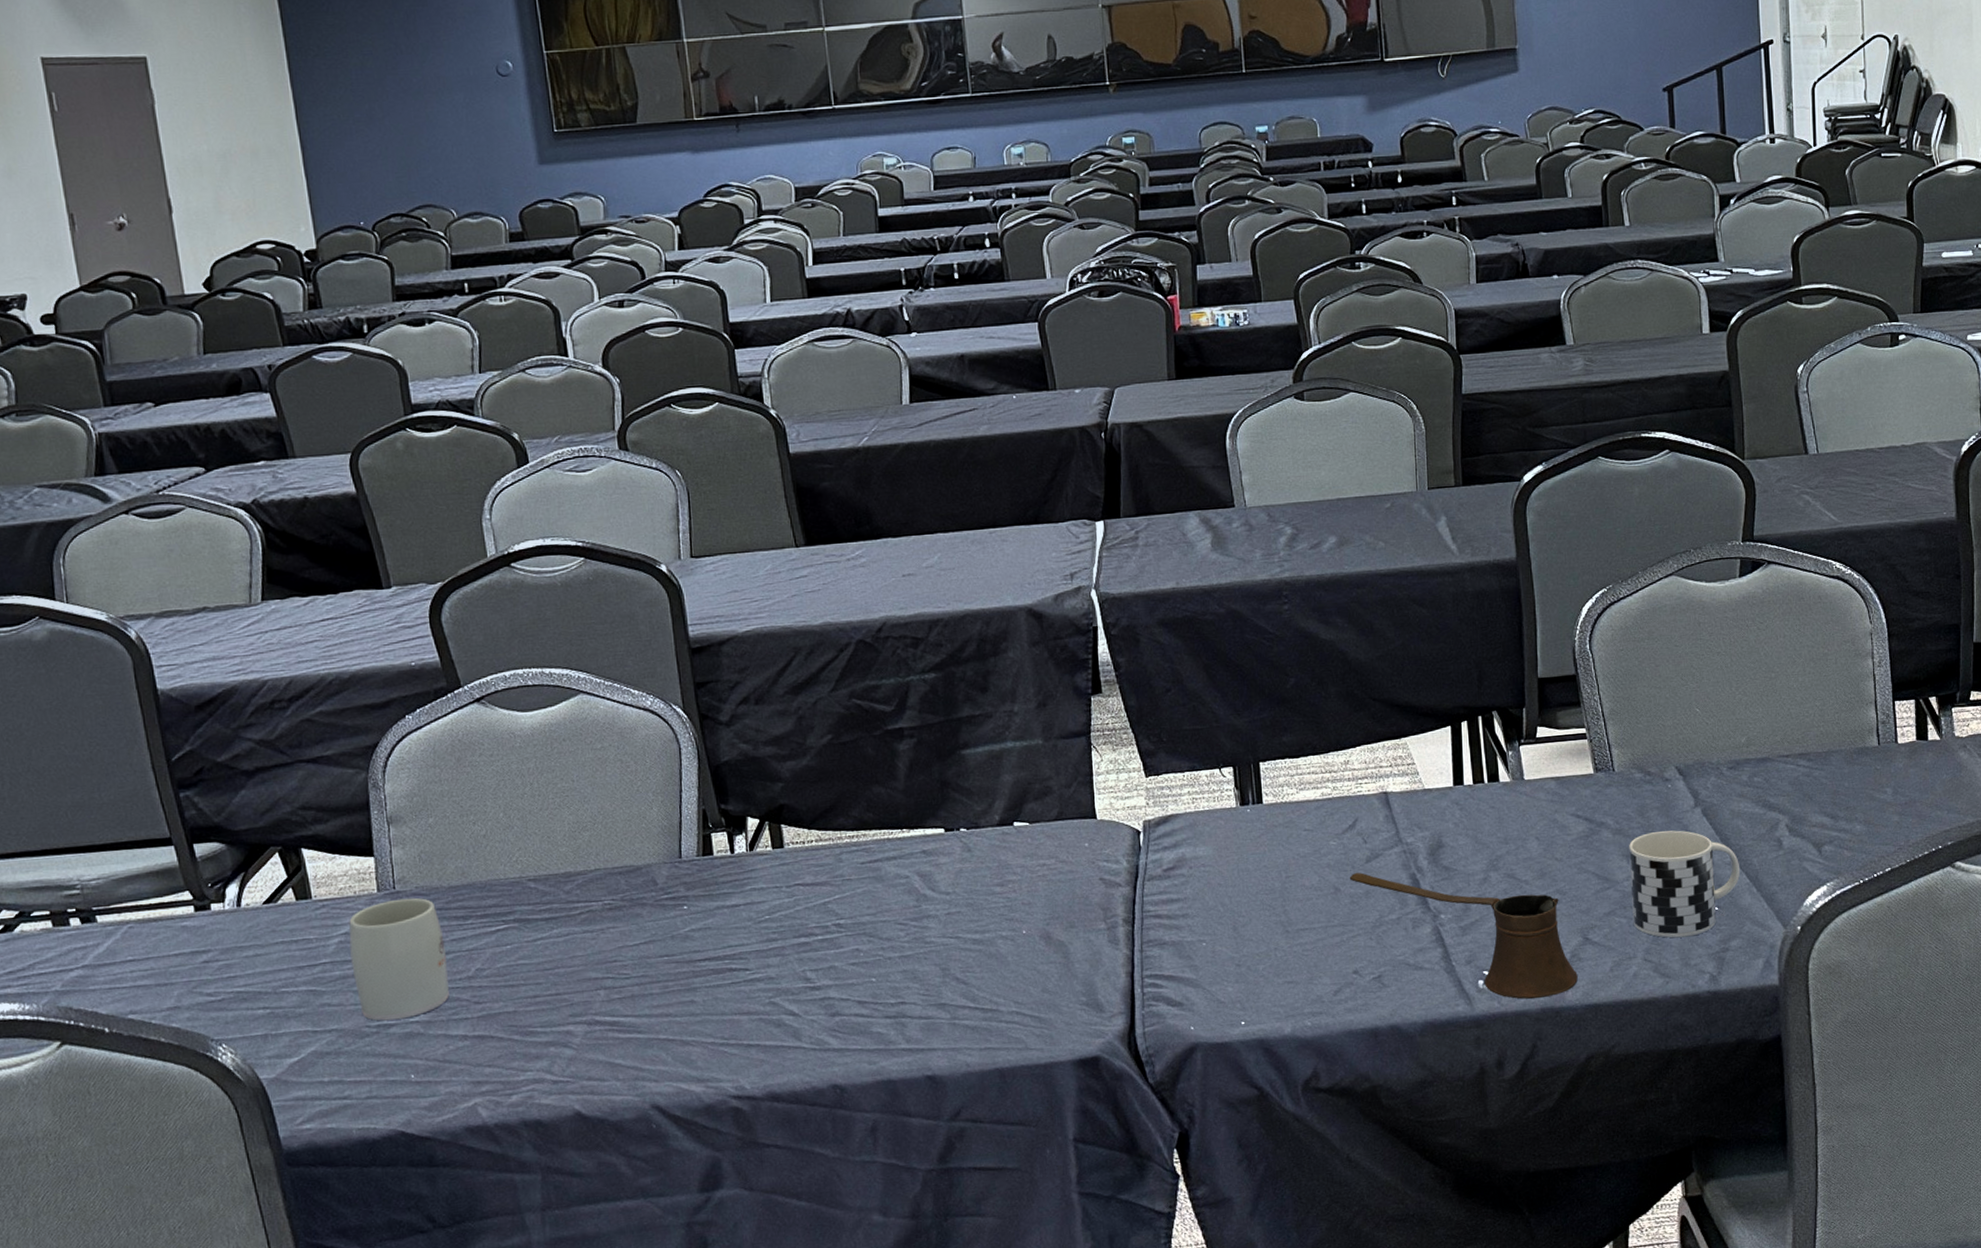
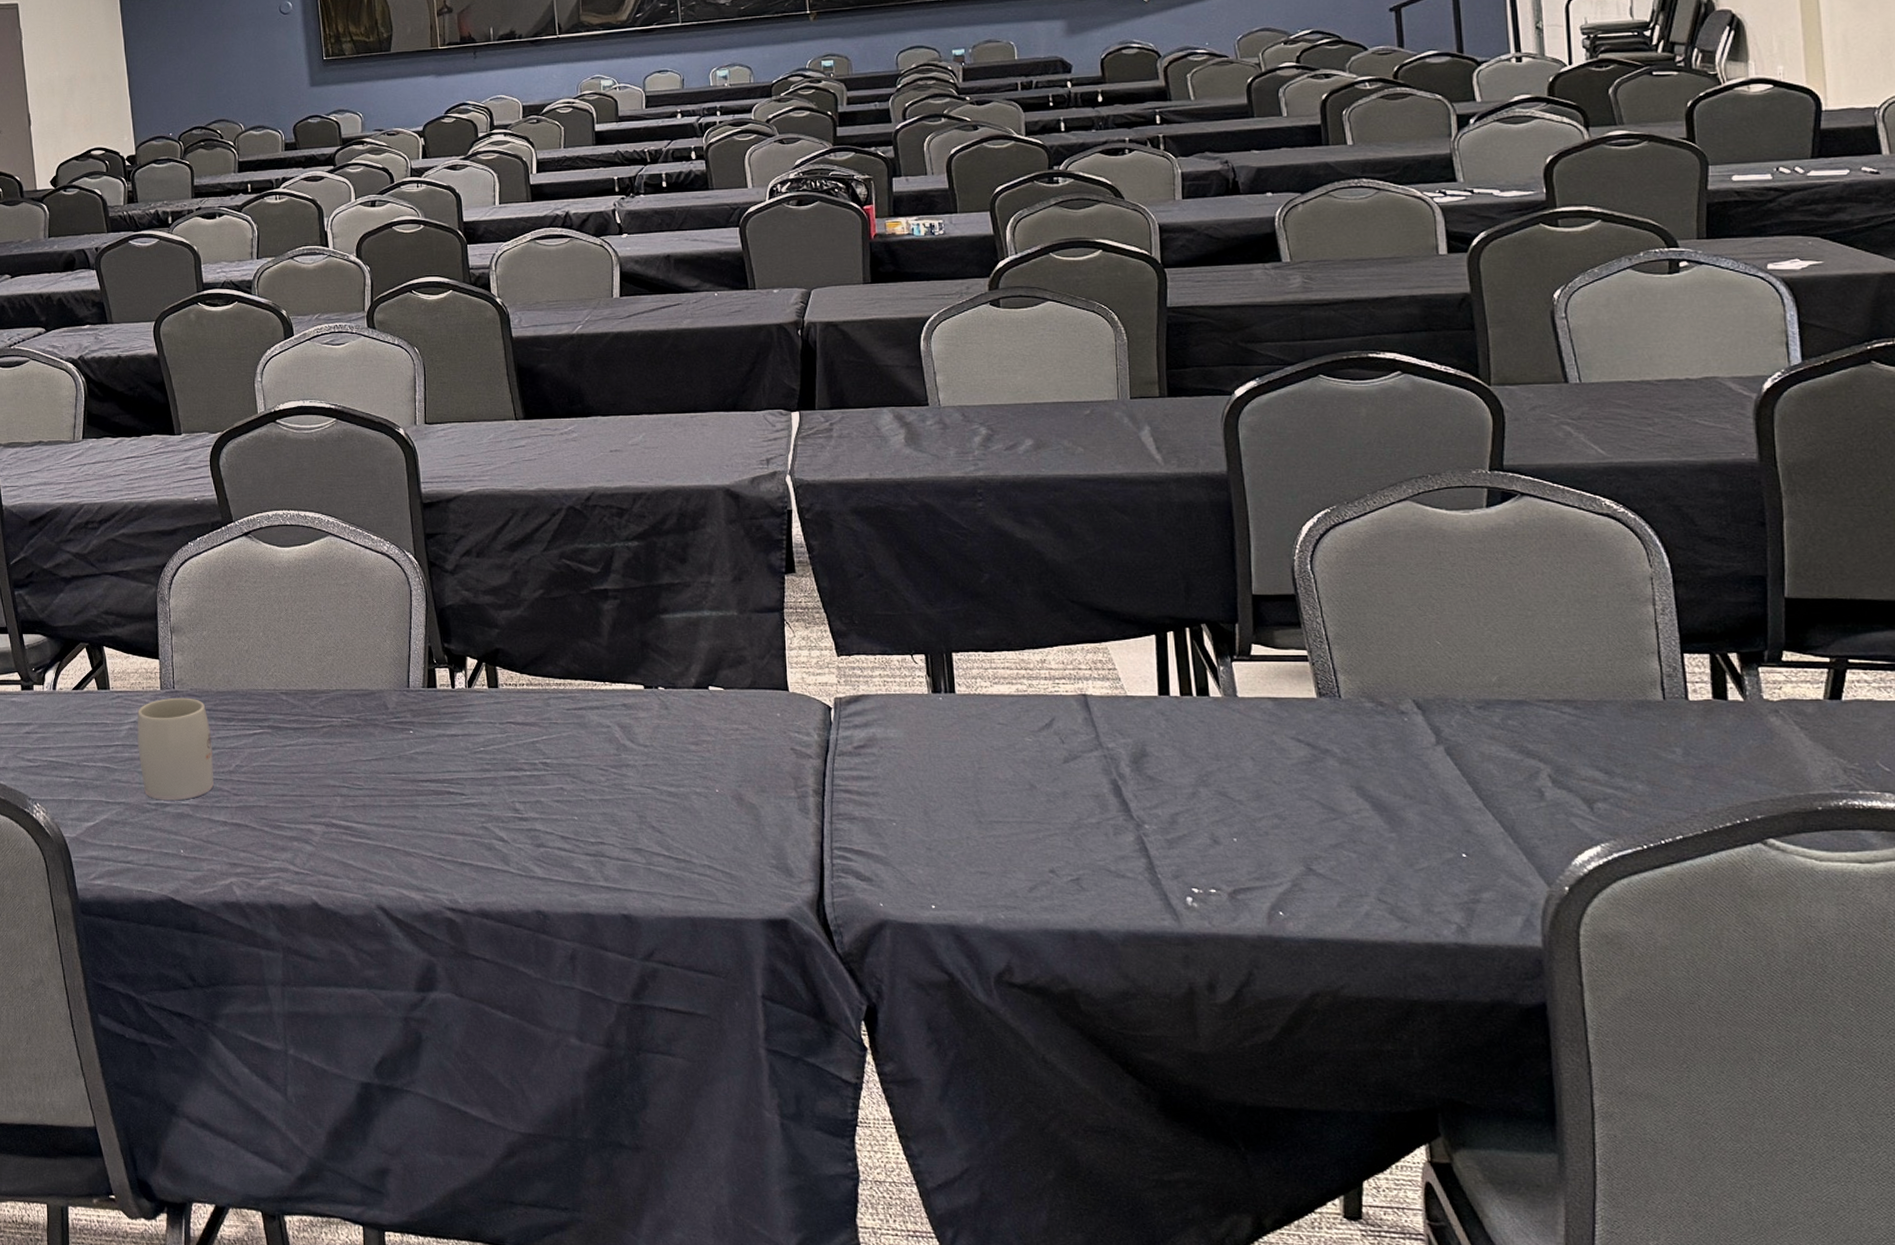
coffee pot: present [1349,872,1578,999] -> none [1045,772,1300,925]
cup: present [1629,830,1741,938] -> none [1358,765,1493,882]

